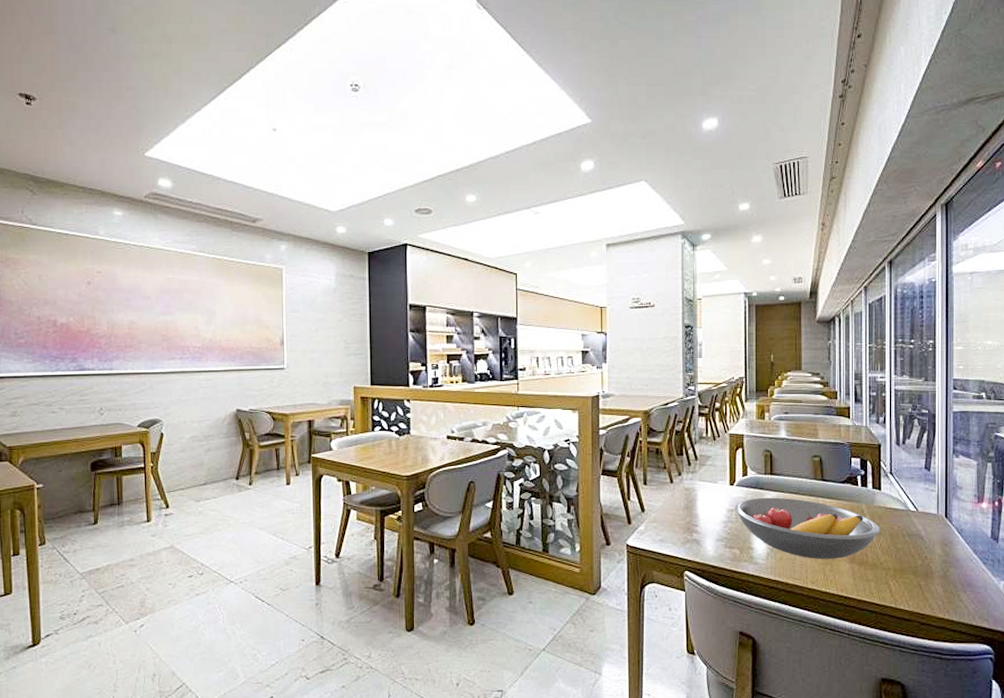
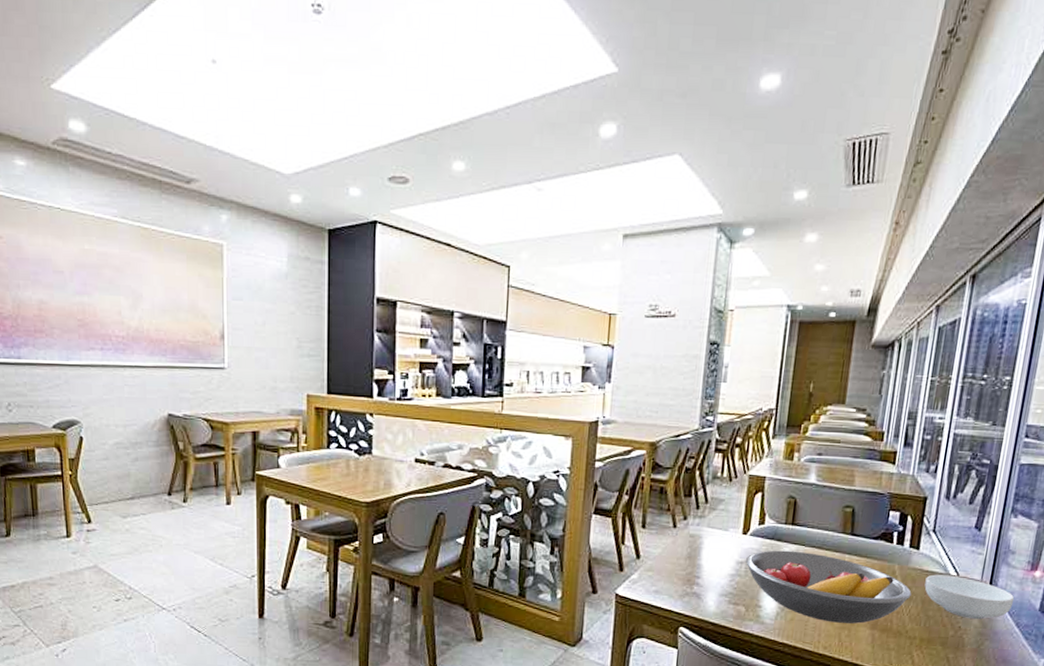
cereal bowl: none [890,511,968,549] -> present [924,574,1015,620]

